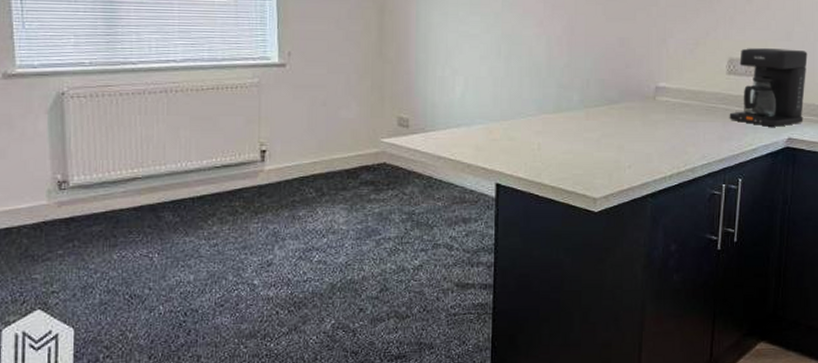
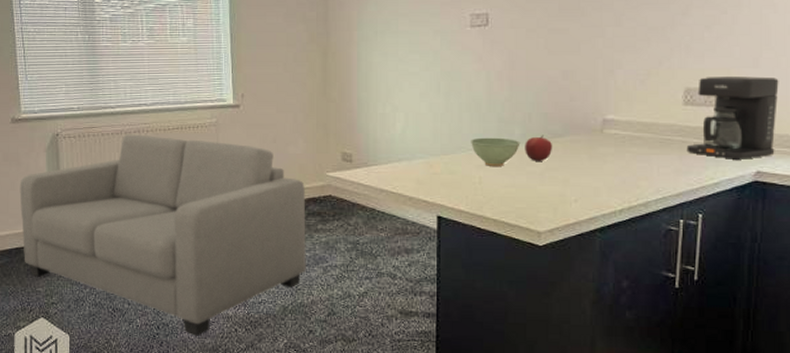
sofa: none [11,94,358,322] -> present [19,134,306,336]
bowl: none [530,103,579,132] -> present [471,137,521,166]
fruit: none [582,101,609,127] -> present [525,135,553,161]

